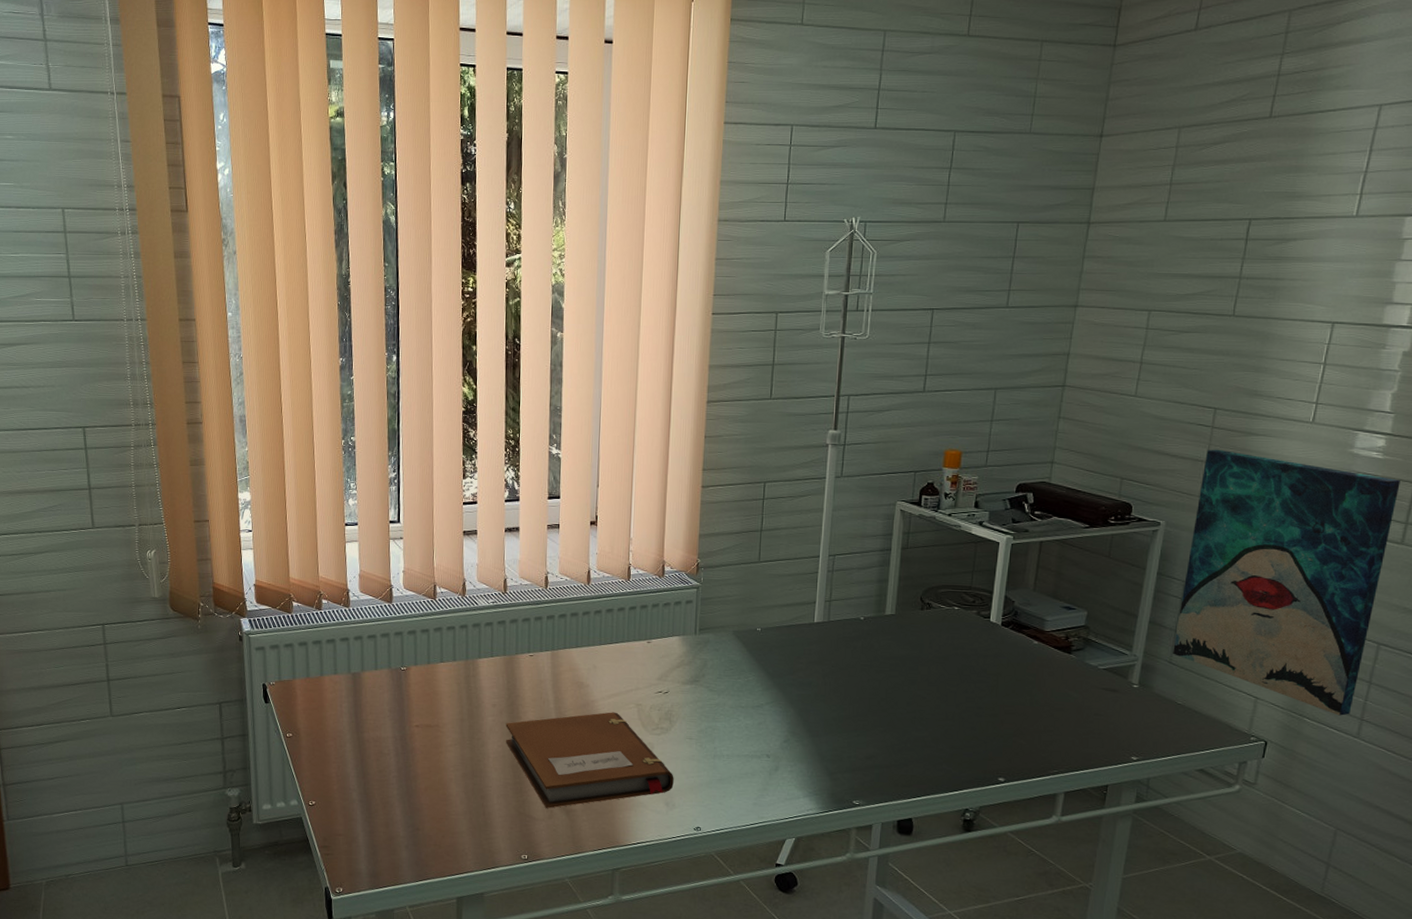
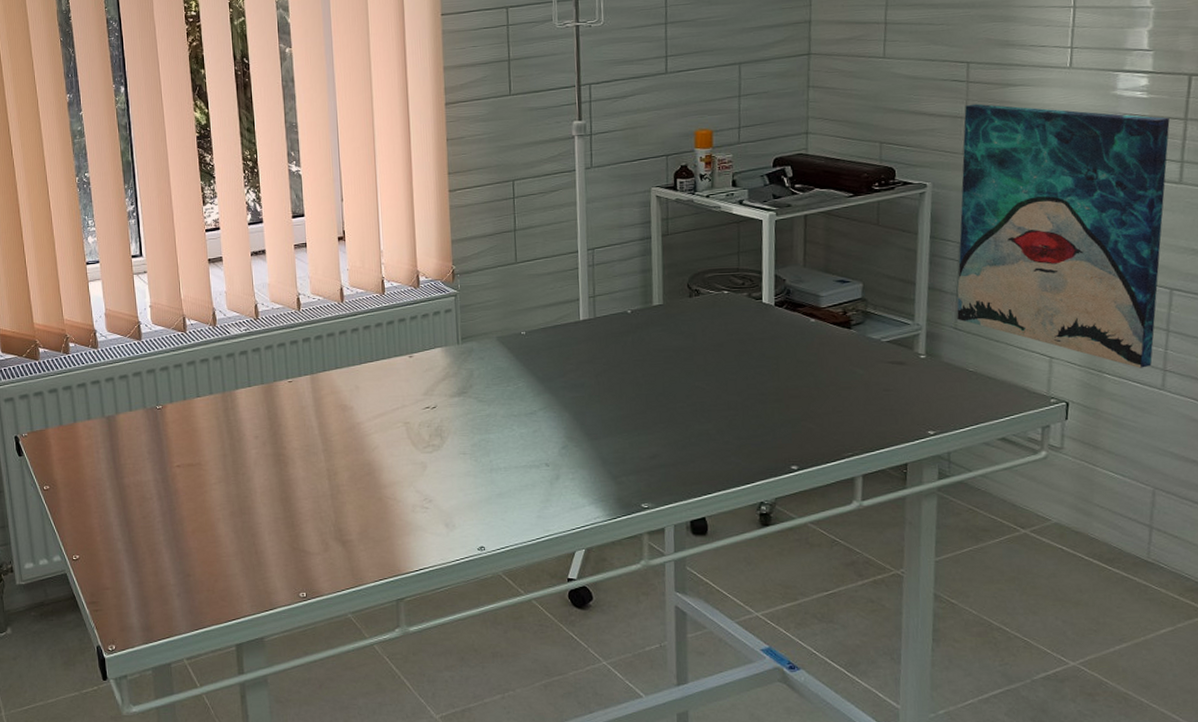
notebook: present [505,712,674,808] -> none [270,433,452,541]

